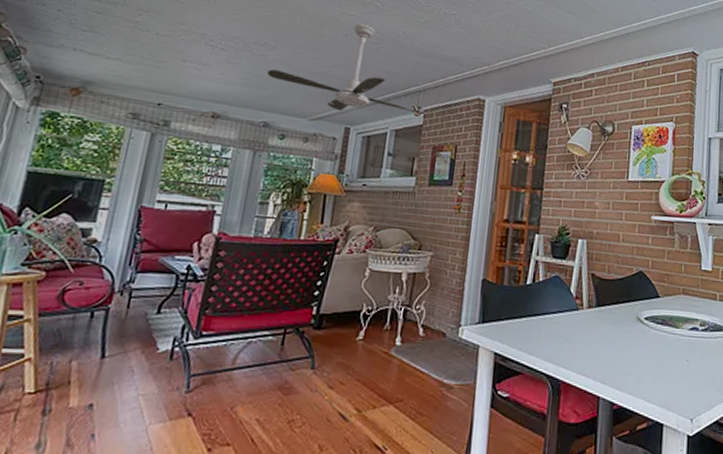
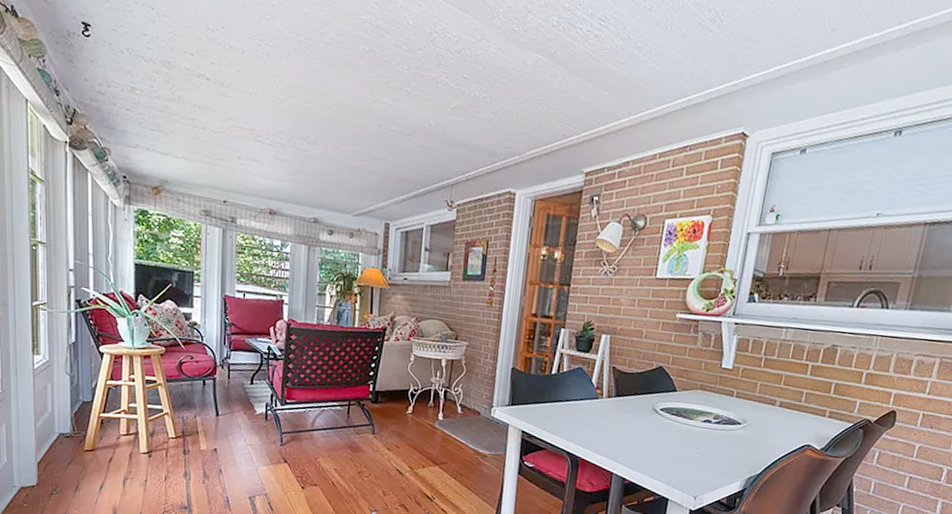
ceiling fan: present [267,24,424,114] -> none [311,112,457,209]

